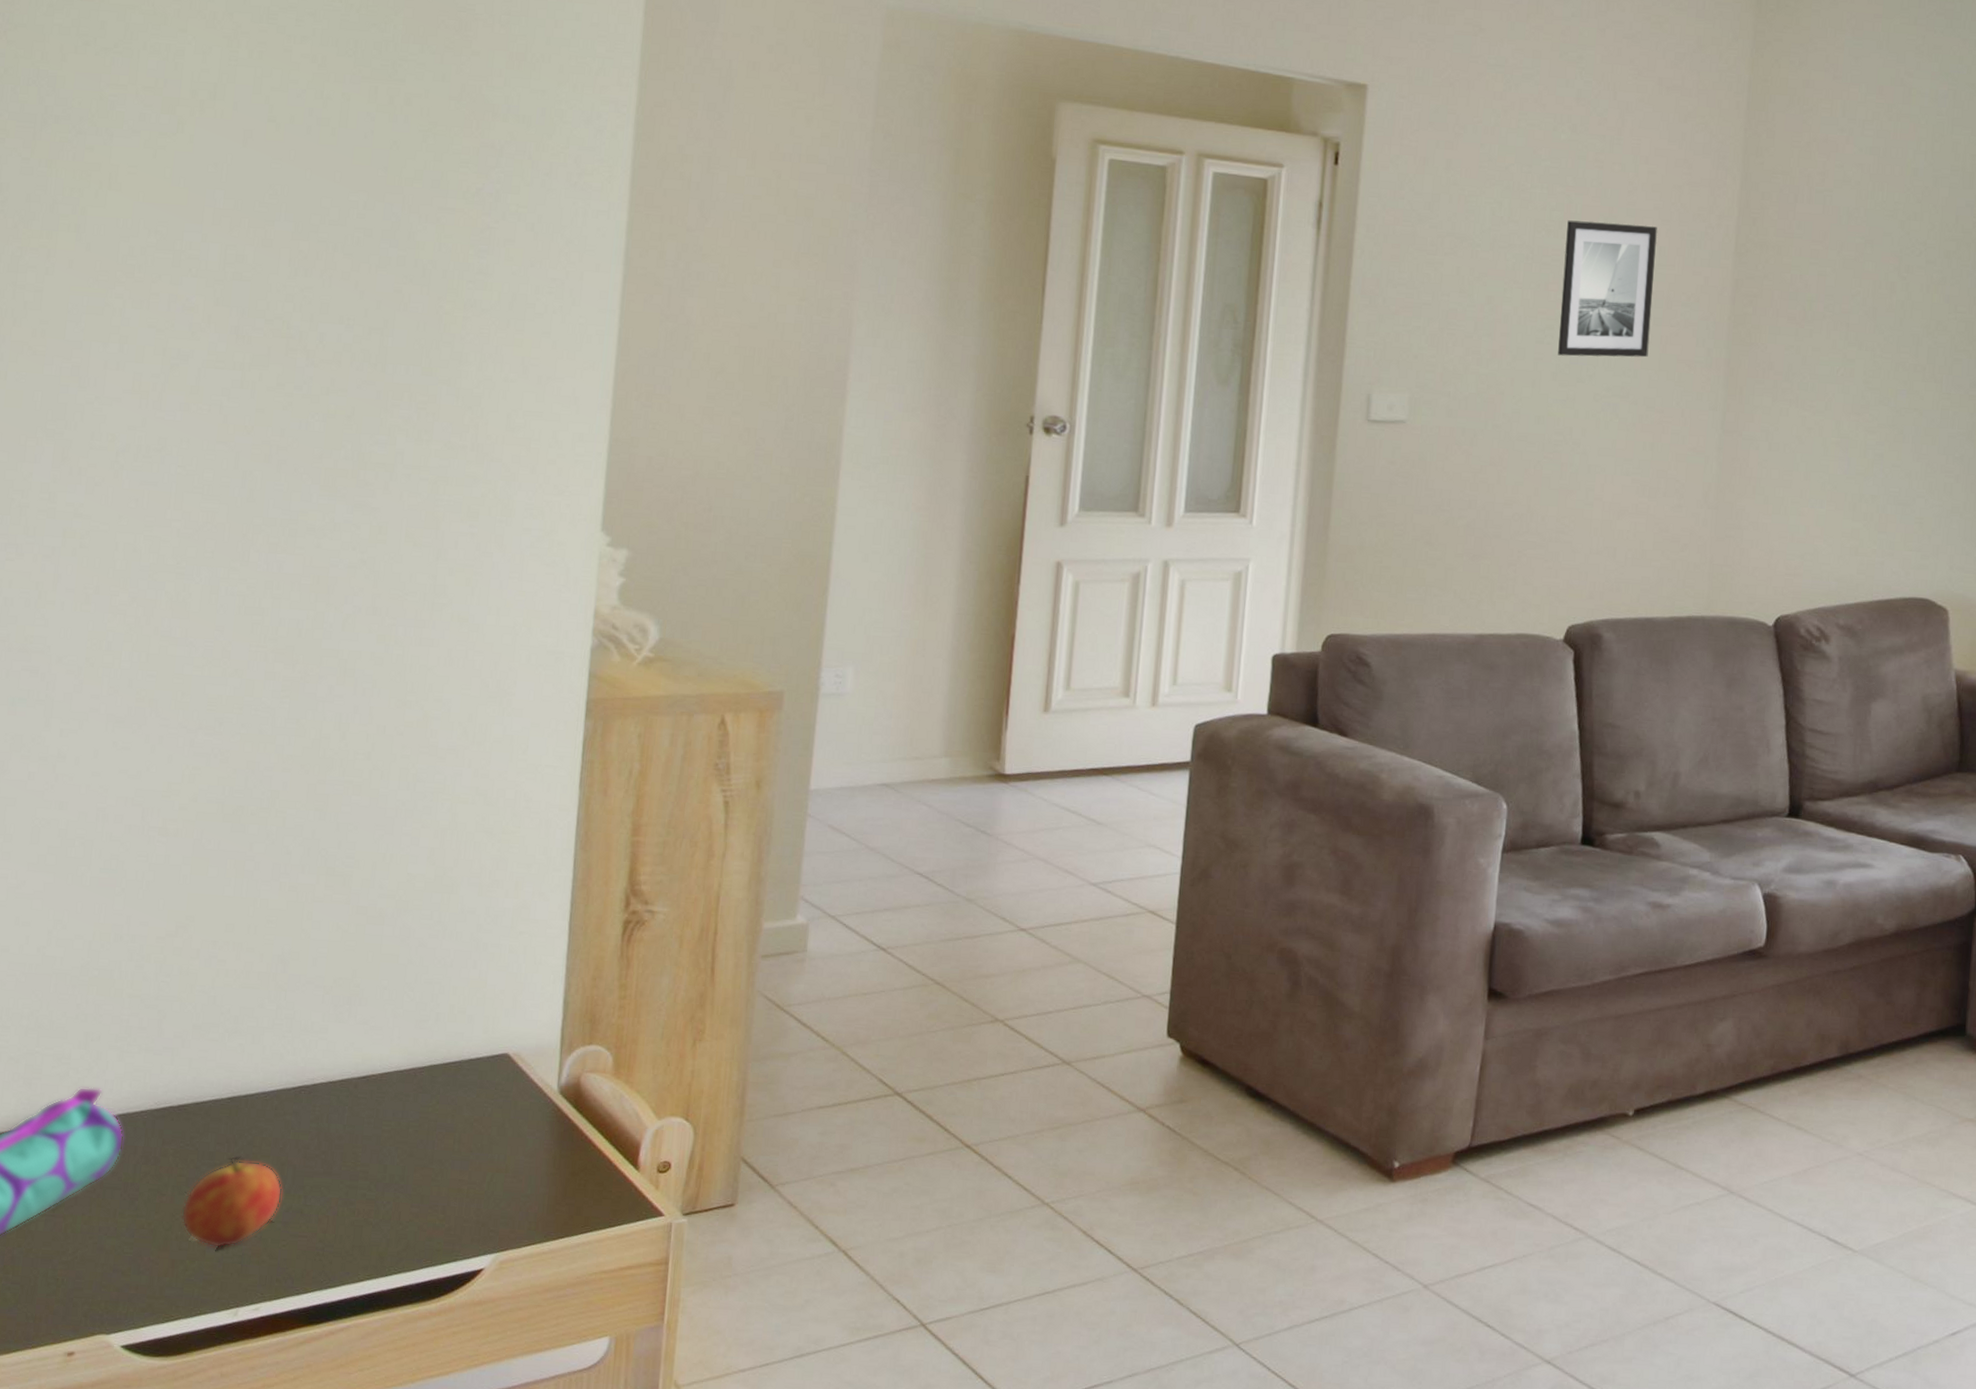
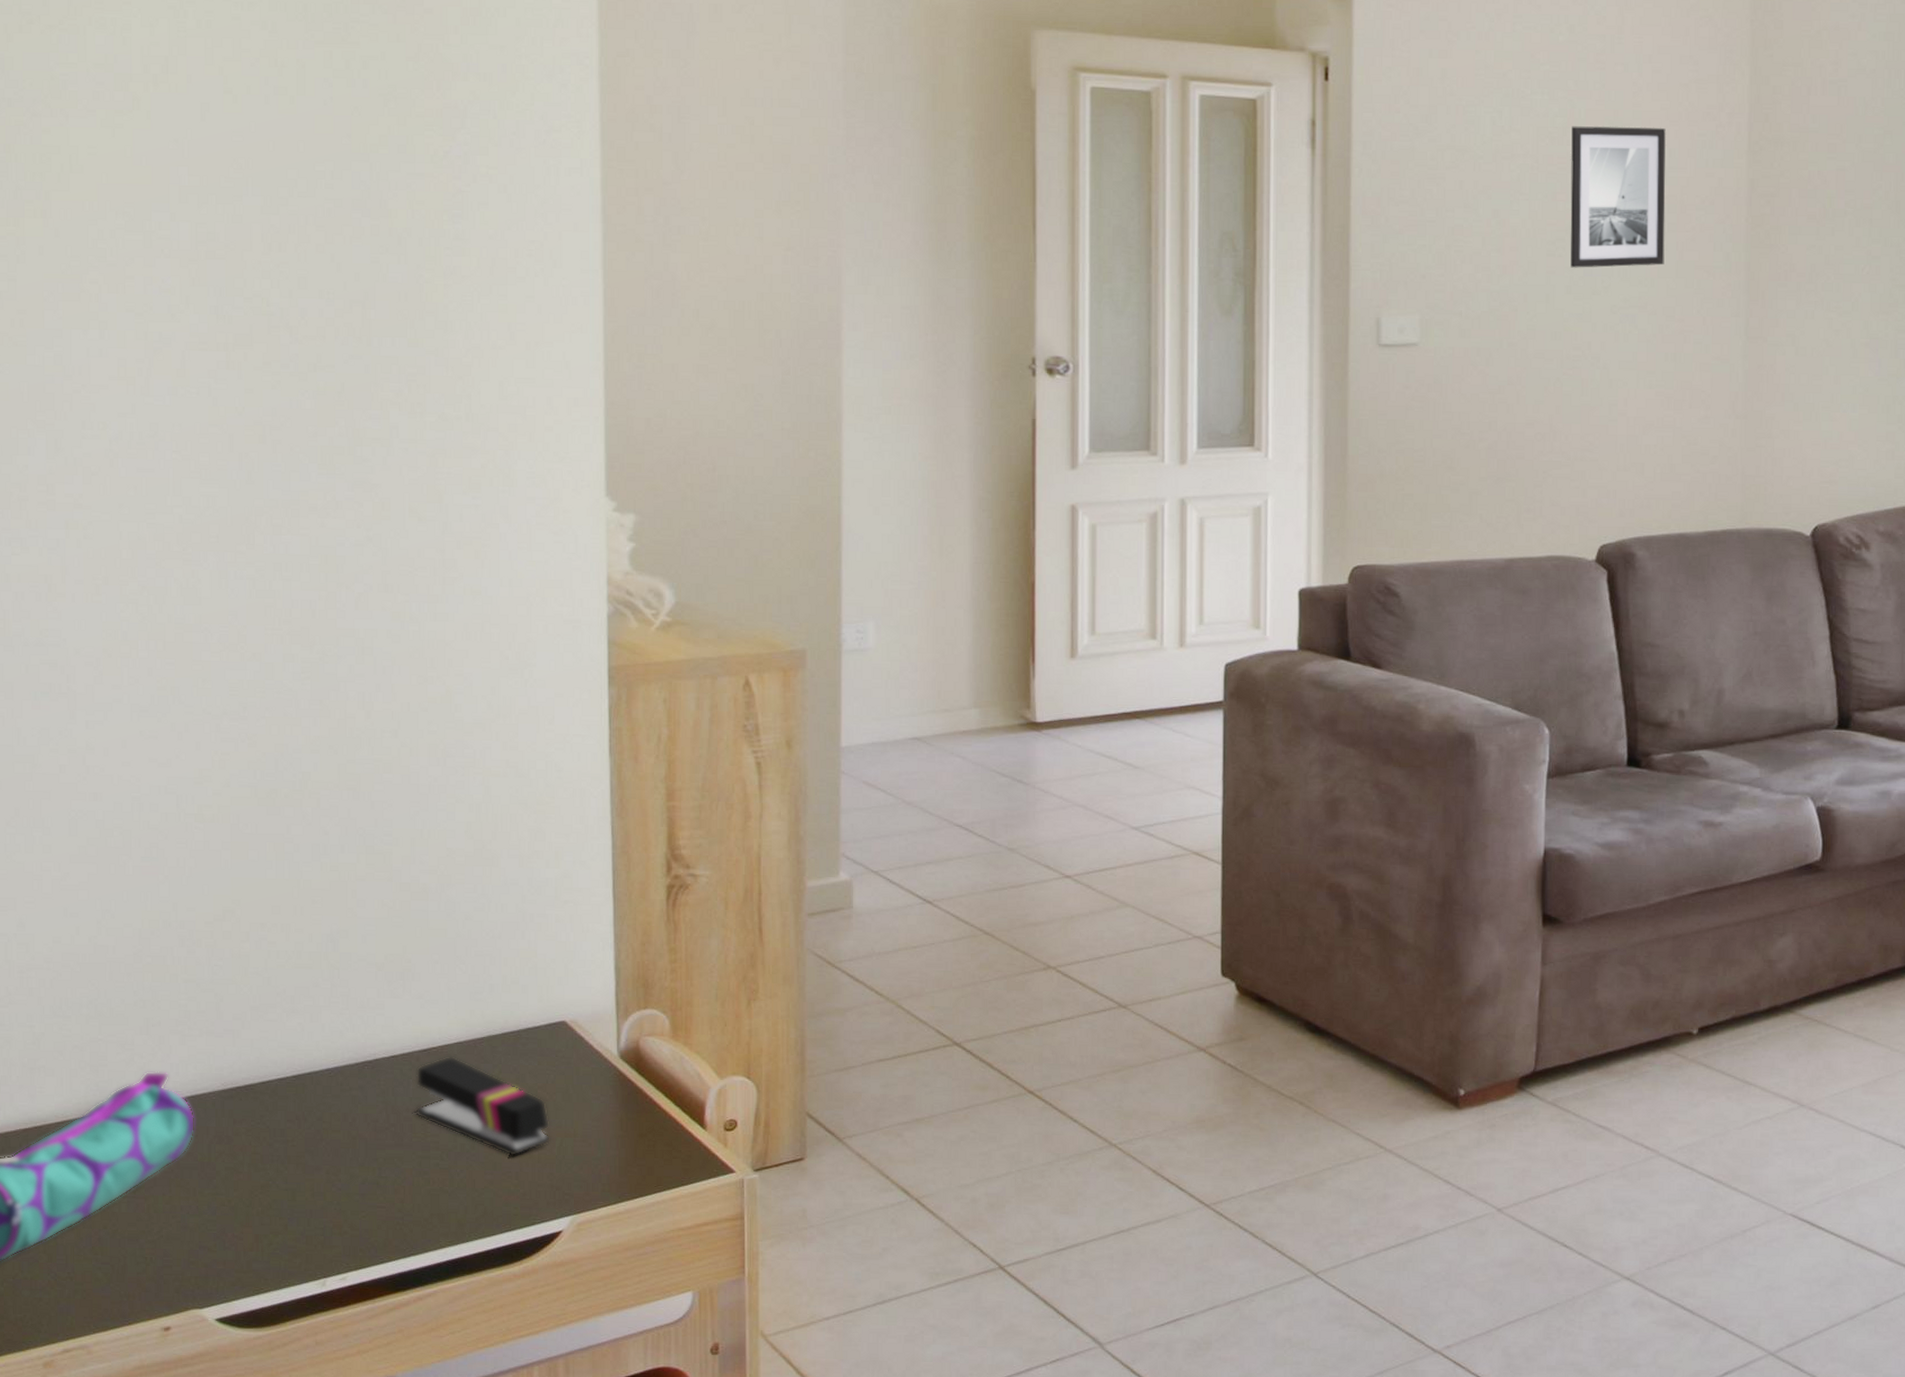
fruit: present [181,1157,283,1249] -> none [259,1133,357,1222]
stapler: none [347,1084,483,1191] -> present [414,1056,551,1157]

